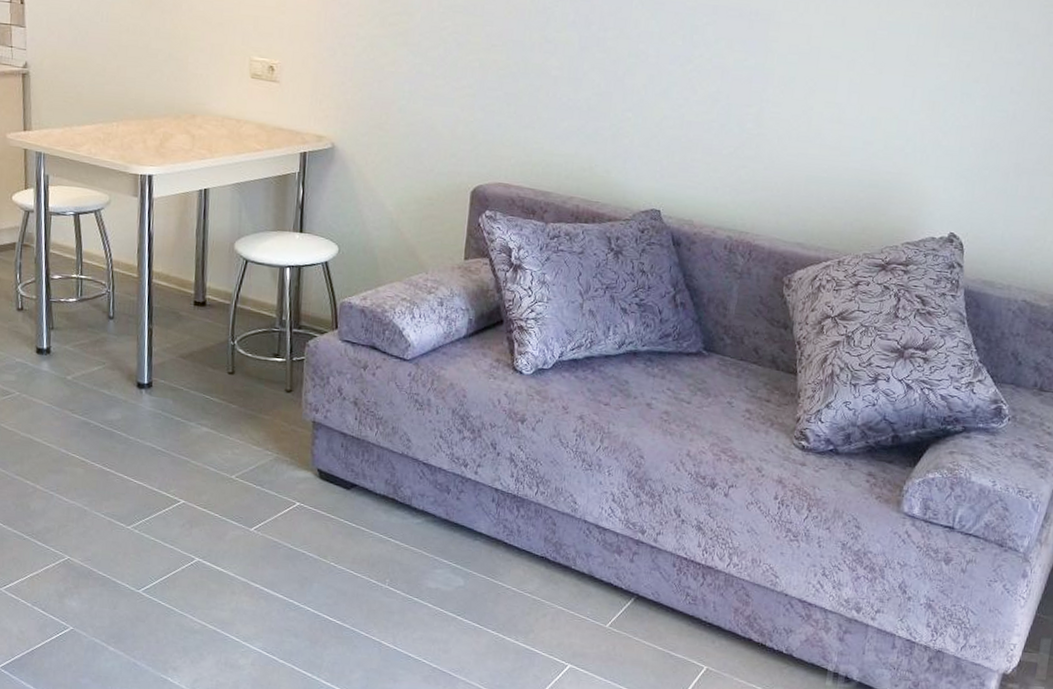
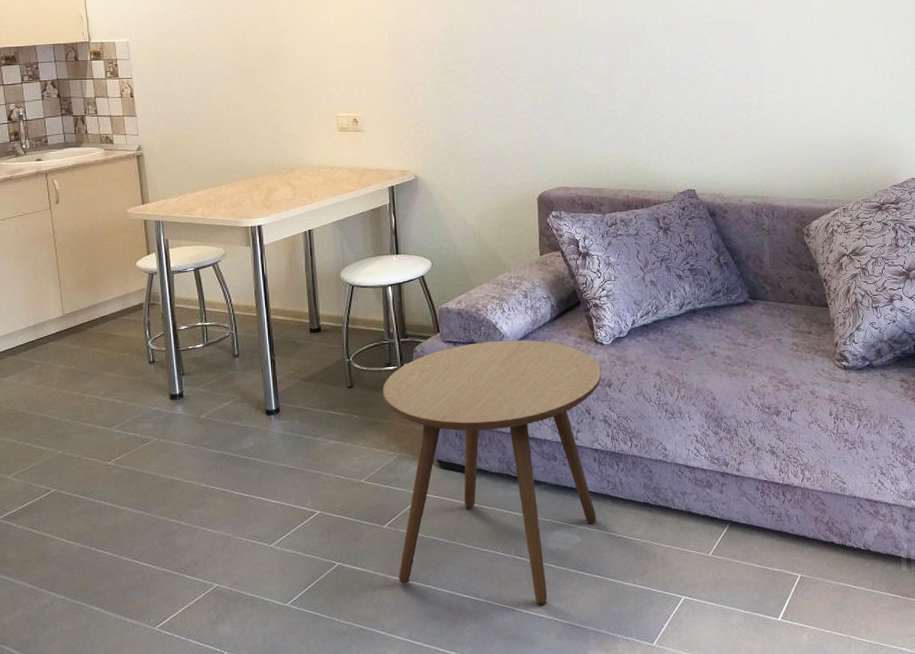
side table: none [259,347,515,644] -> present [383,340,601,606]

